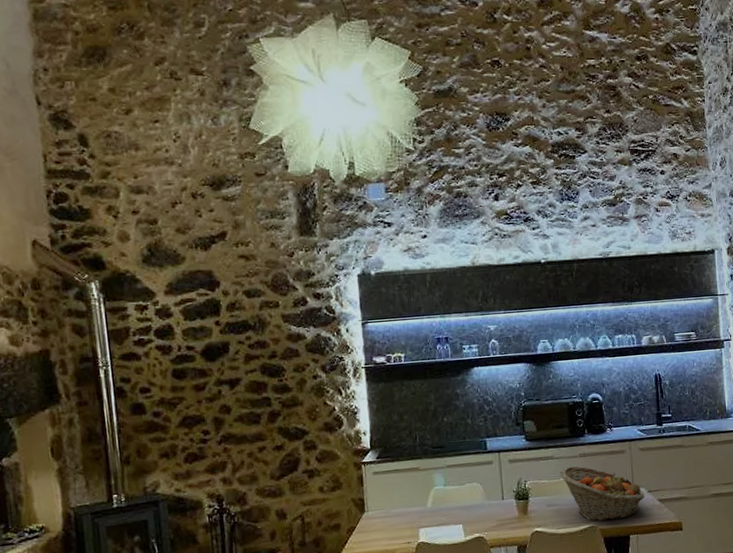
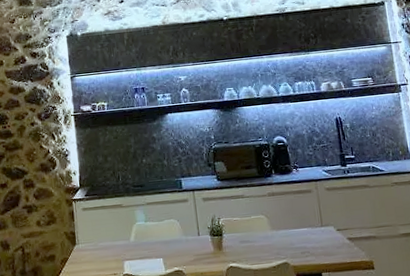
fruit basket: present [560,466,644,522] -> none [250,204,334,259]

